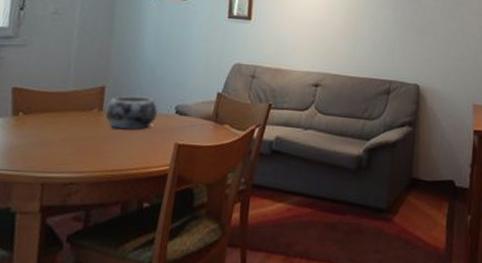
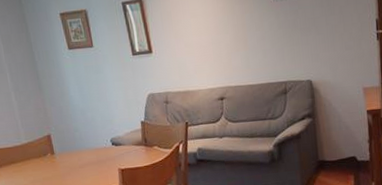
decorative bowl: present [105,95,158,130] -> none [56,135,99,167]

